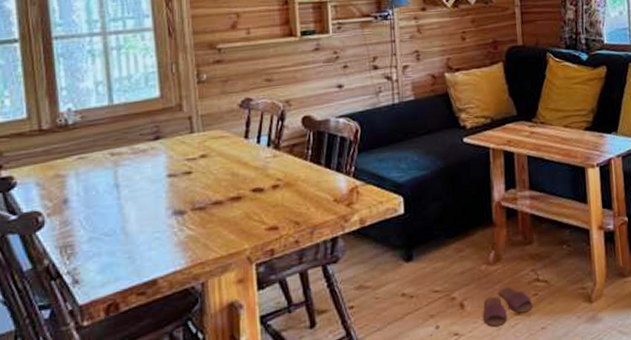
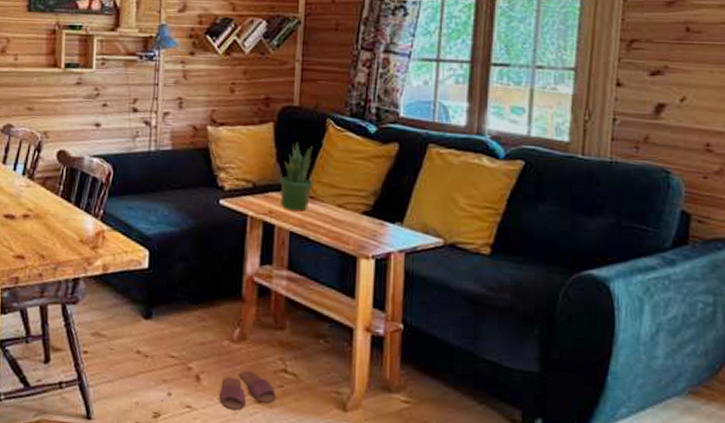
planter: none [513,76,542,138] -> present [279,142,314,212]

